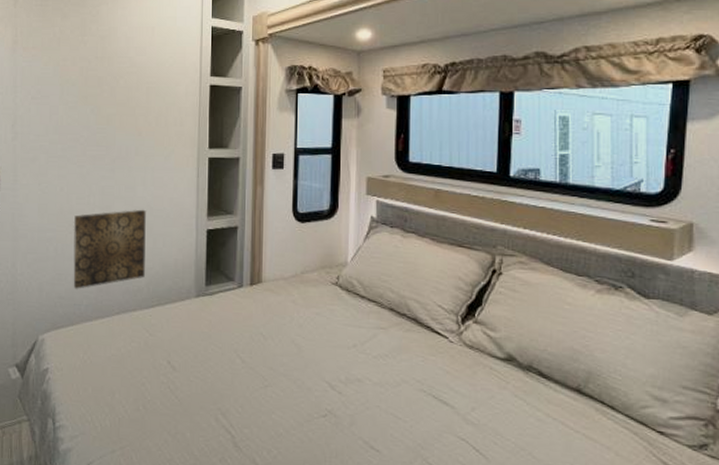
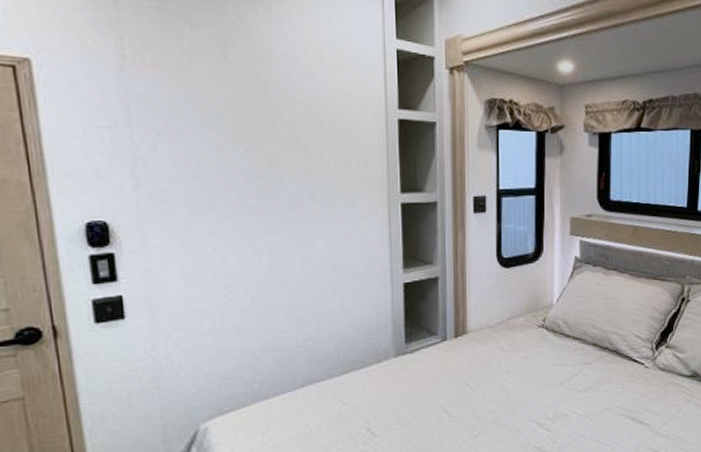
wall art: present [73,209,146,289] -> none [234,266,333,365]

